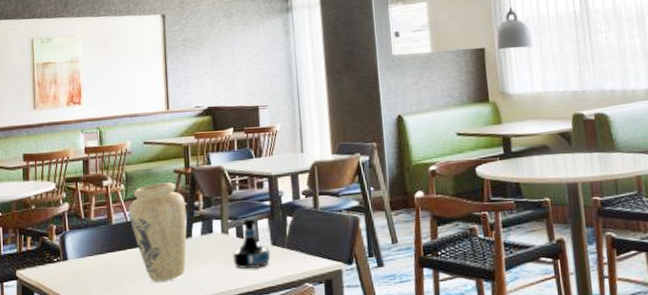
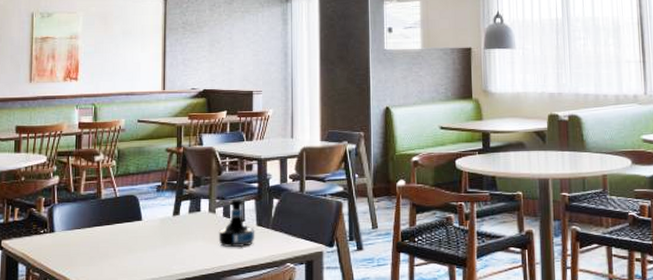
vase: present [128,182,187,282] -> none [118,161,176,257]

